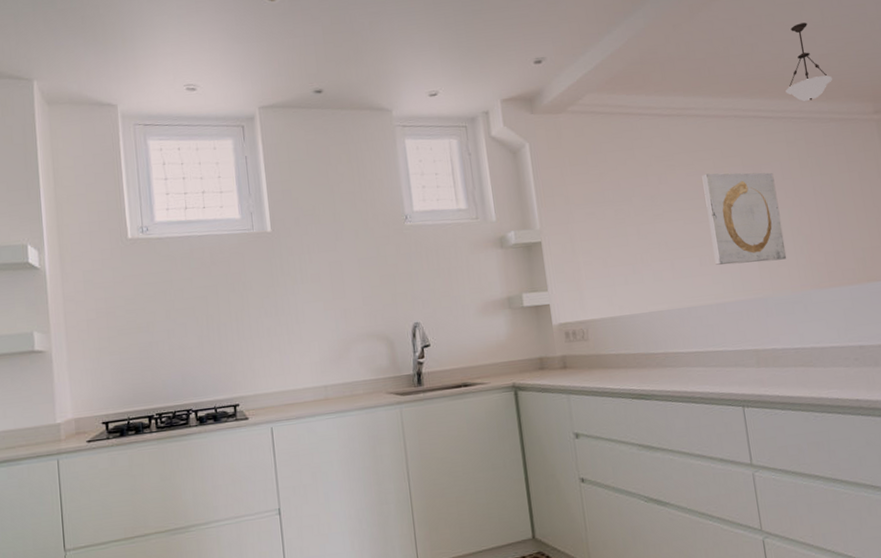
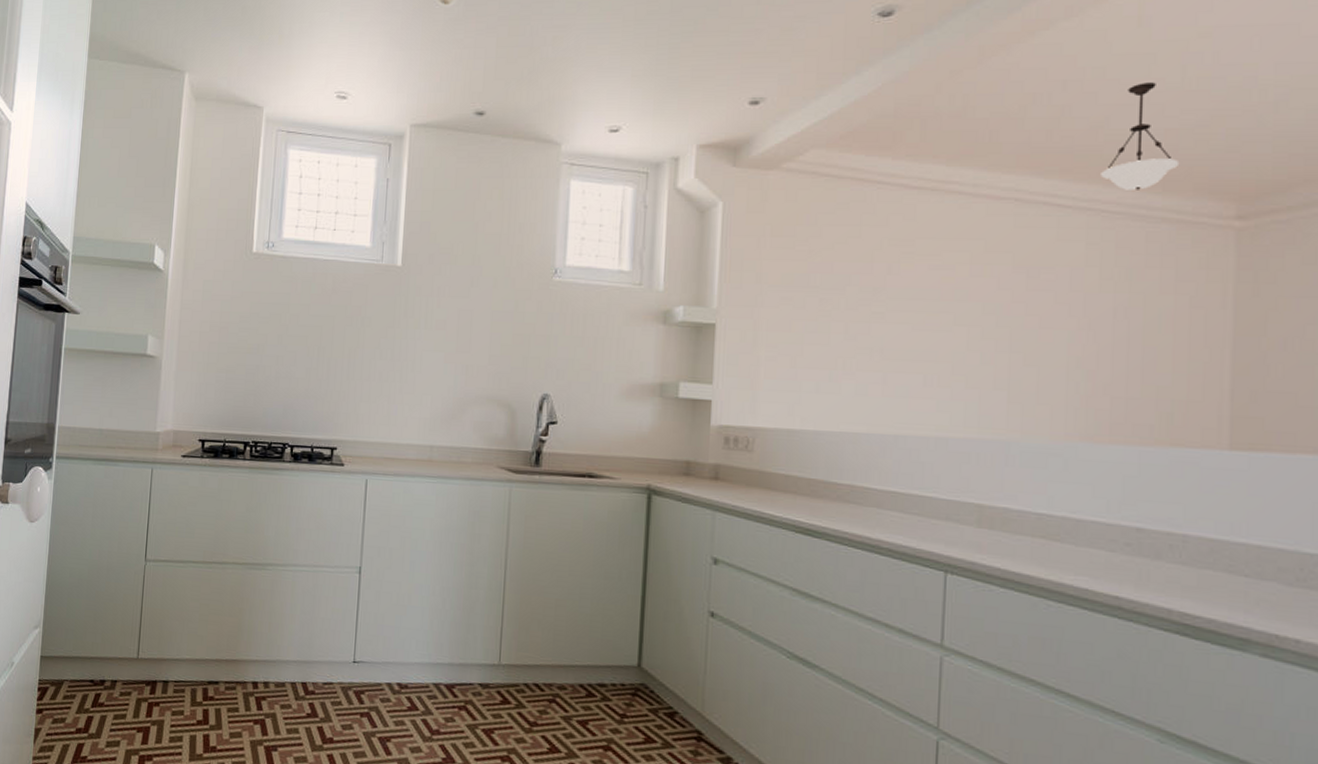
wall art: present [702,172,787,265] -> none [945,269,1057,396]

